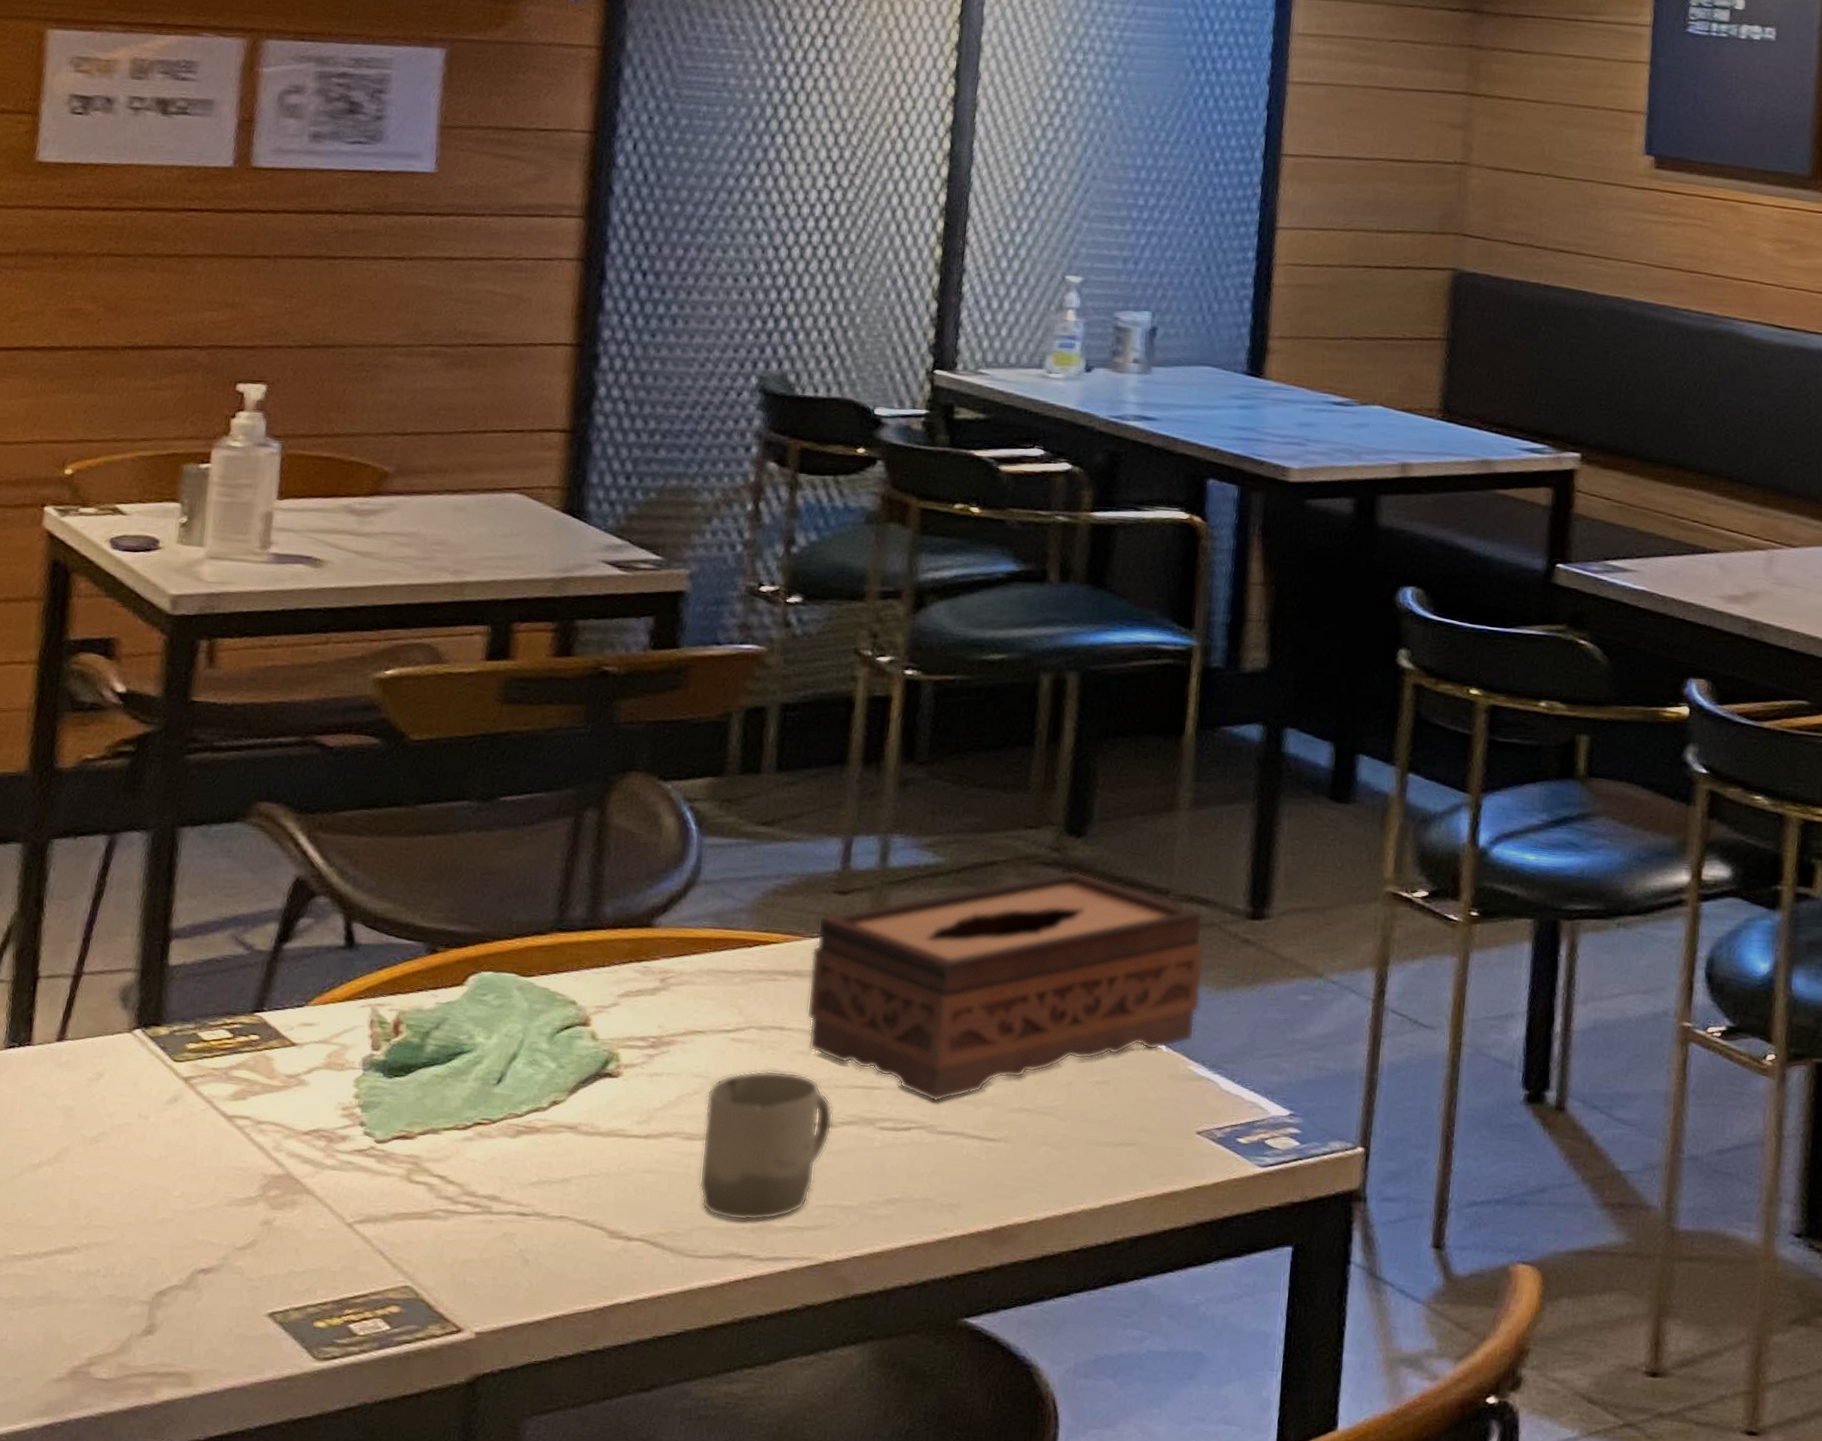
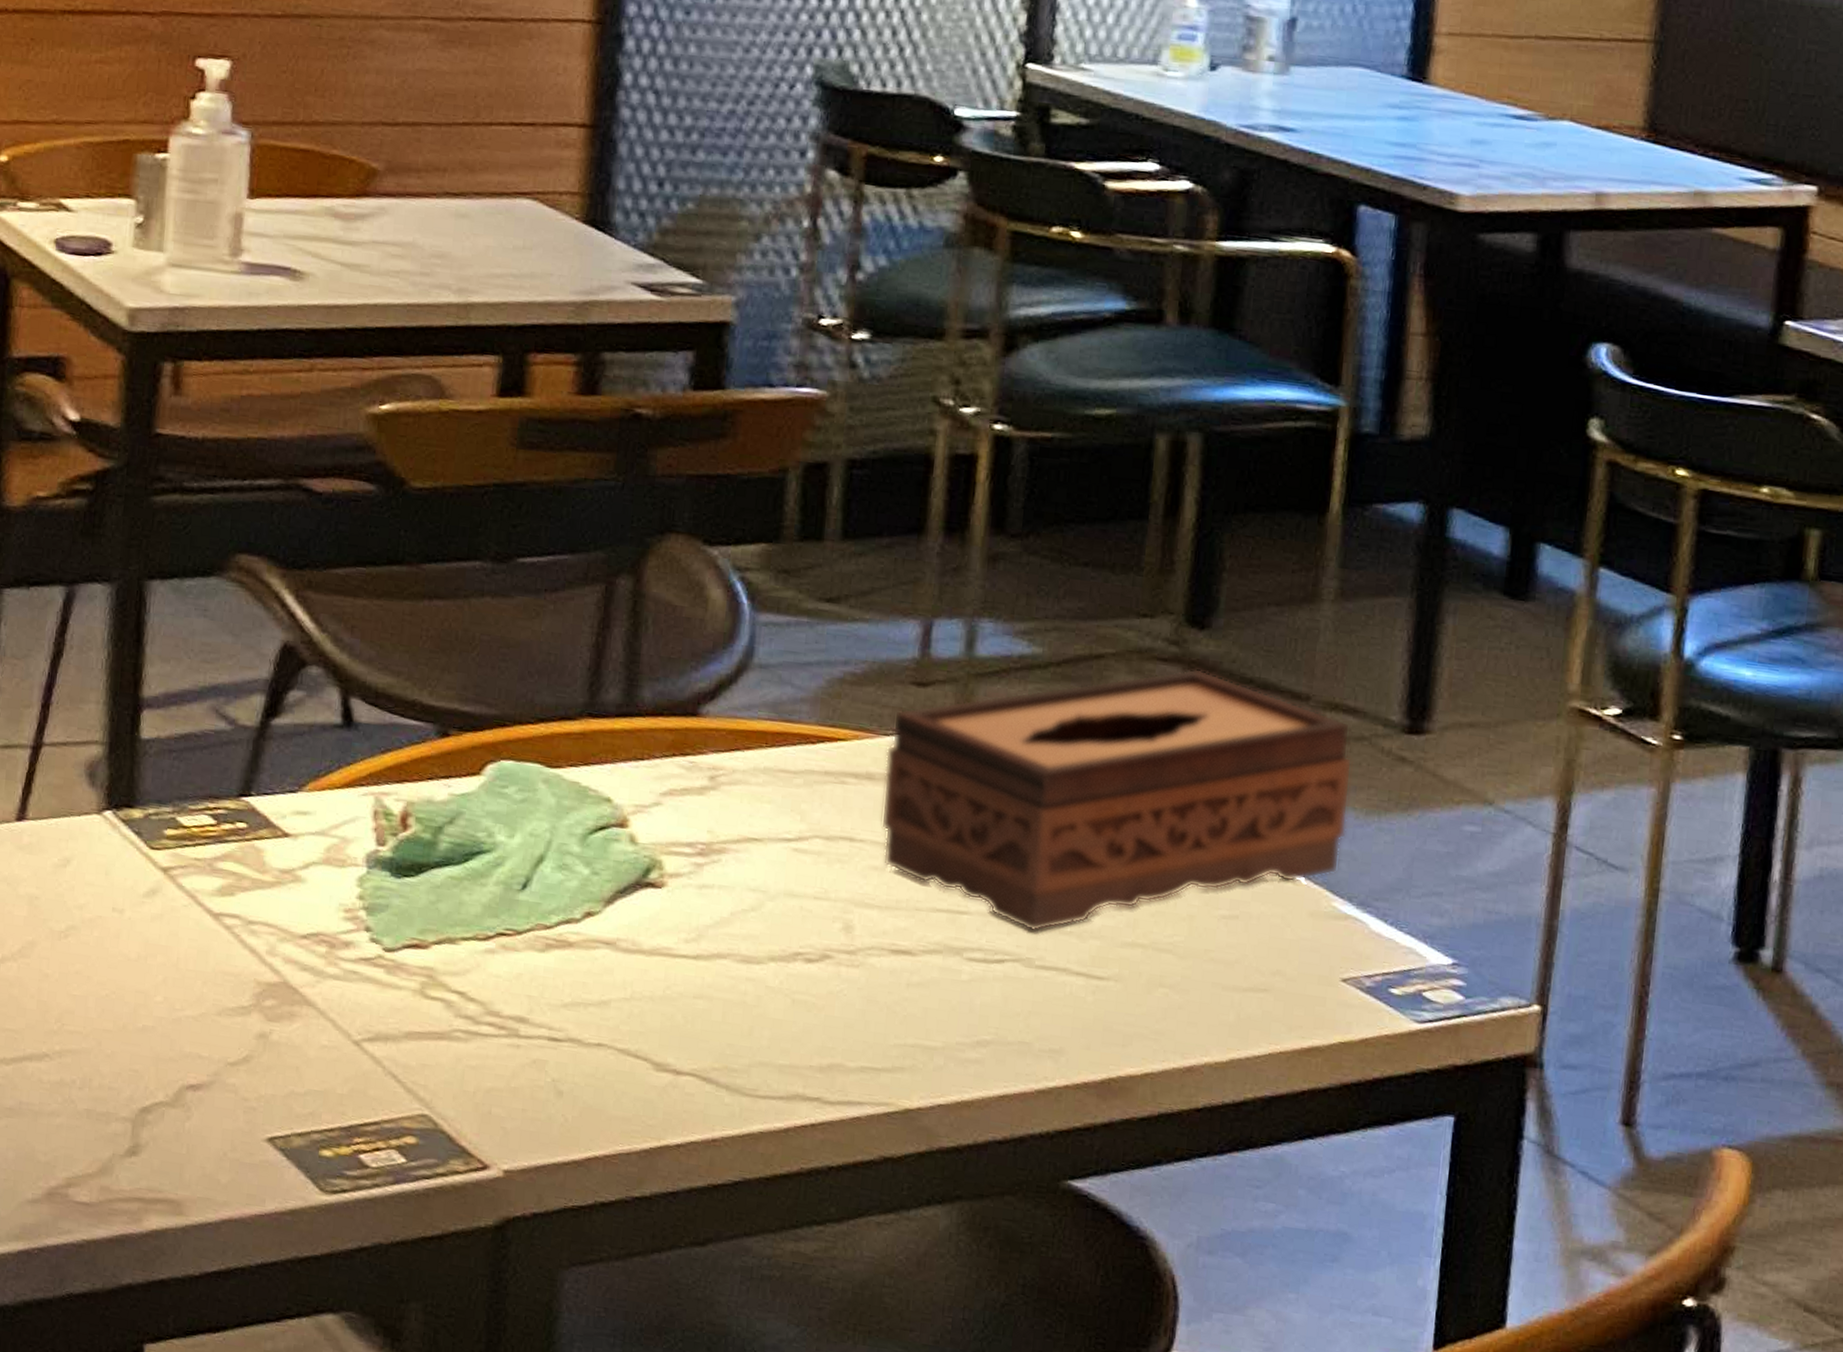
cup: present [699,1070,833,1221] -> none [758,886,913,1059]

